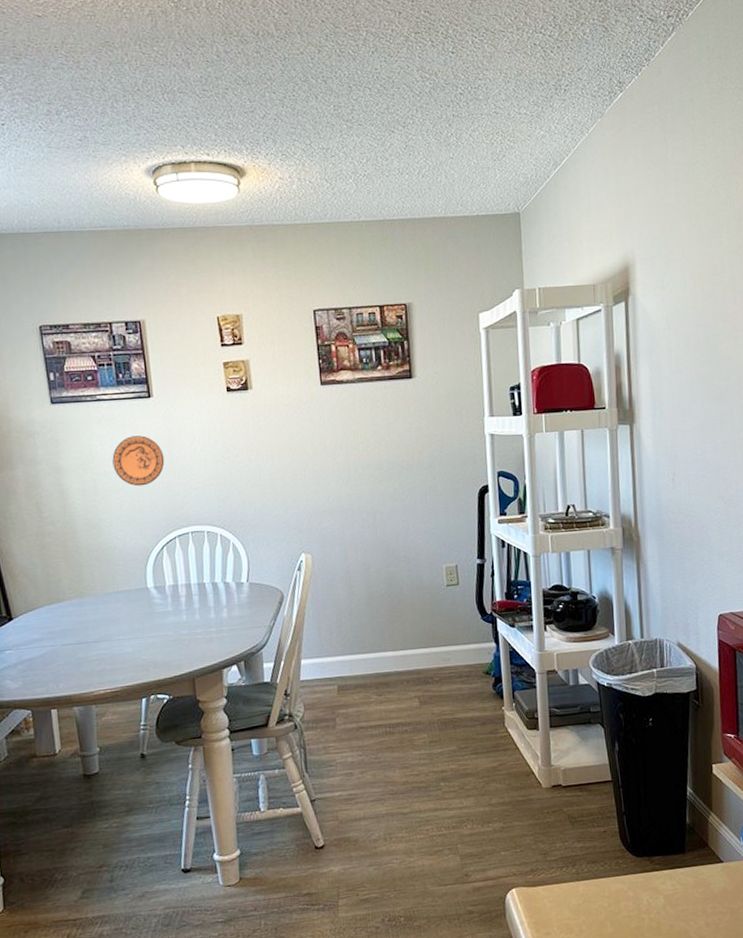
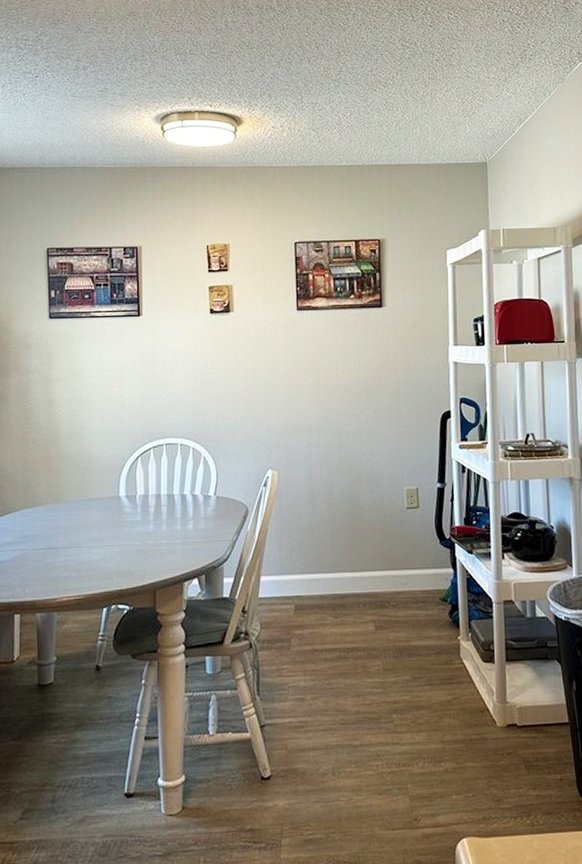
decorative plate: present [112,435,165,487] -> none [99,351,147,398]

